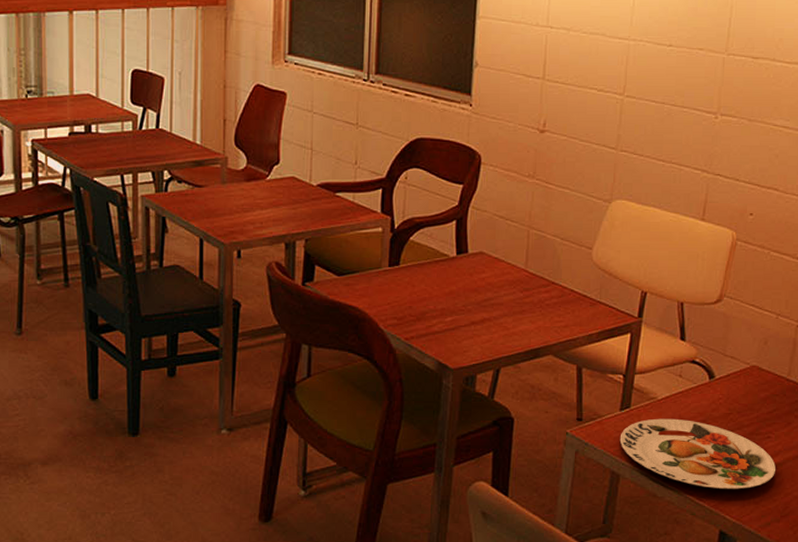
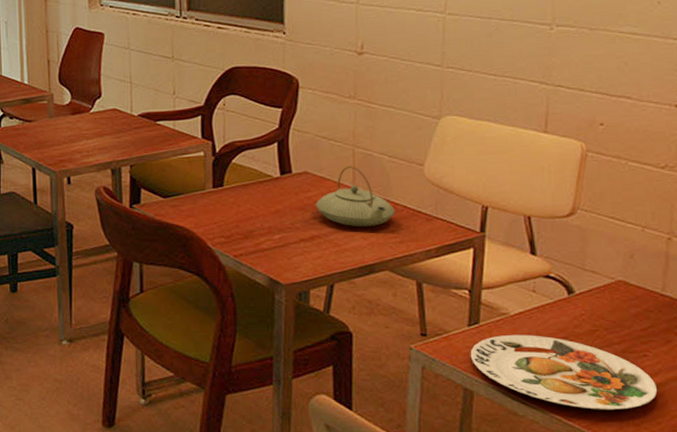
teapot: none [488,247,563,311] -> present [315,165,395,227]

